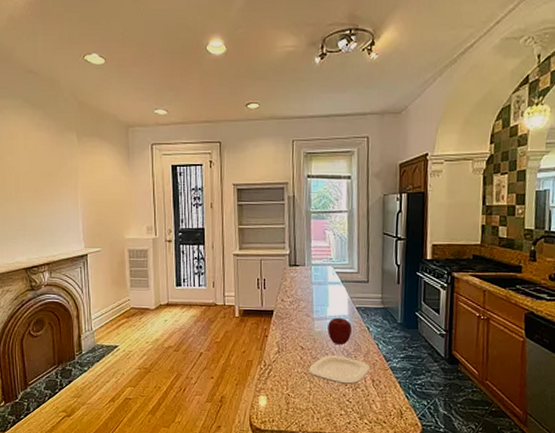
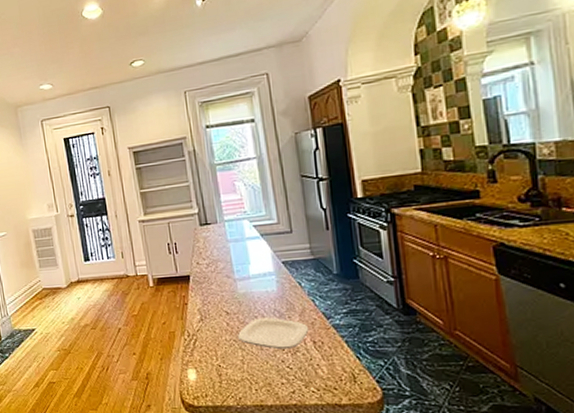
apple: present [327,317,352,344] -> none [252,275,281,305]

